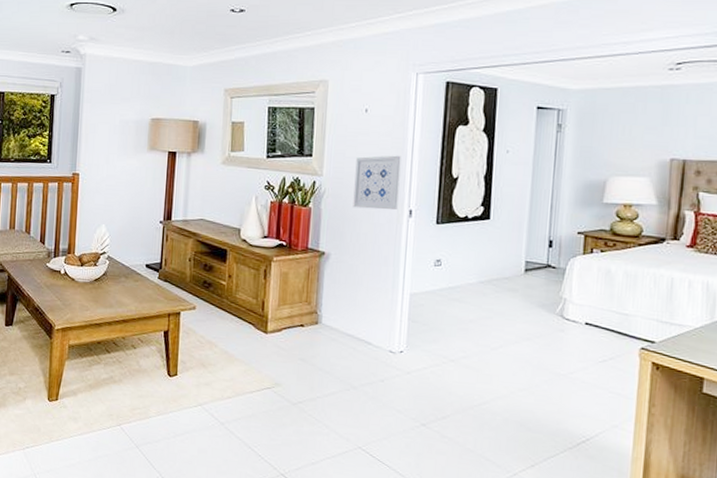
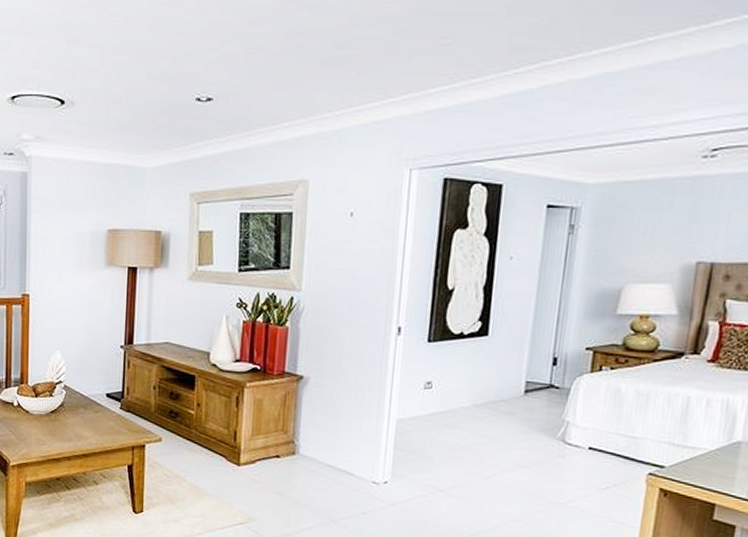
wall art: present [353,155,401,211] -> none [335,265,390,328]

